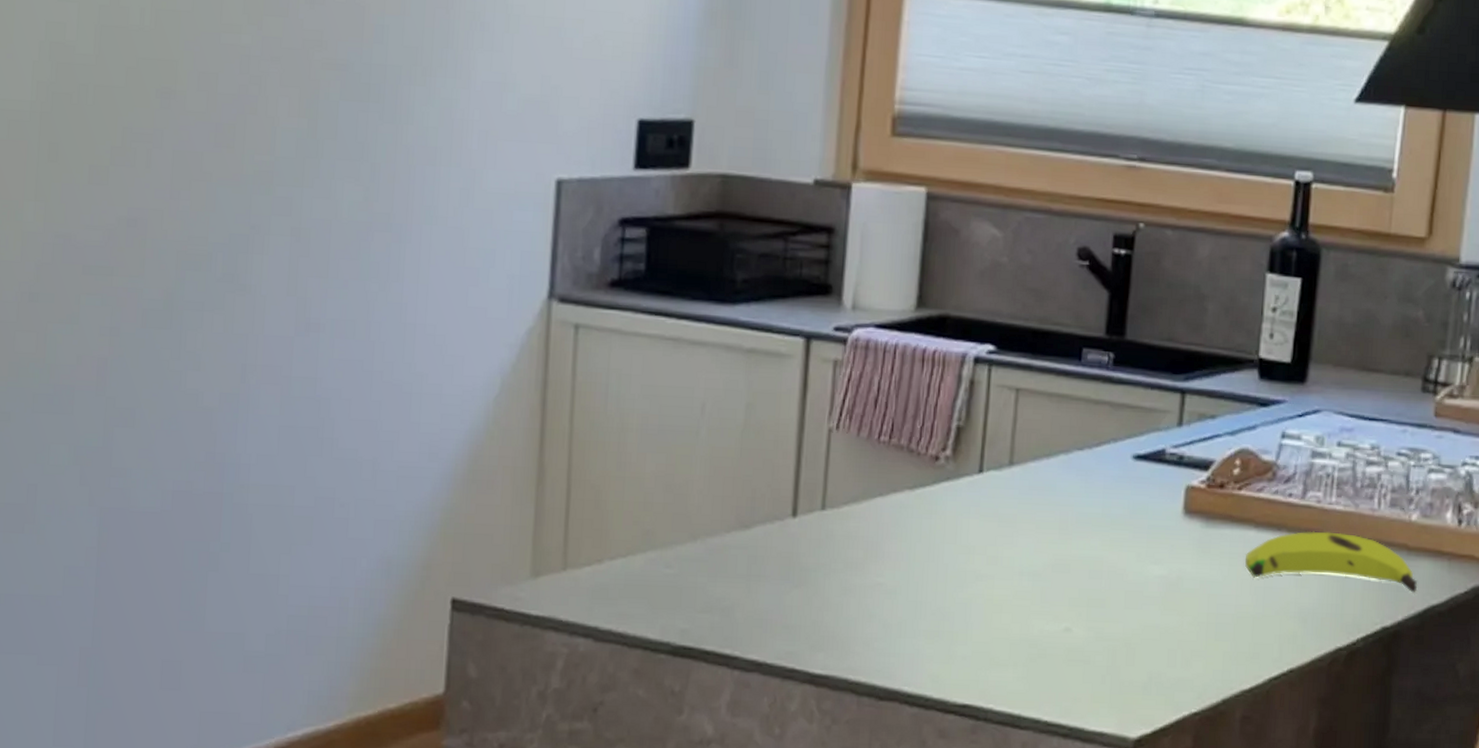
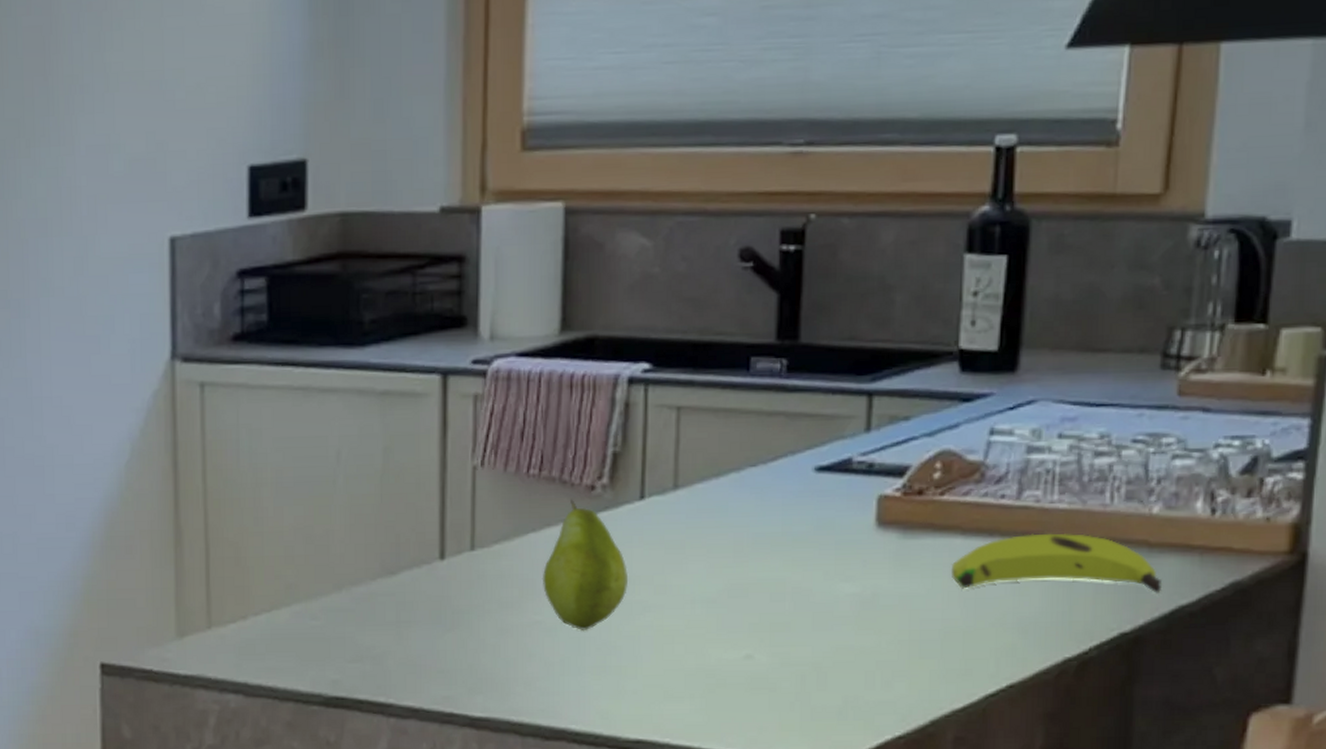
fruit: none [885,467,965,596] -> present [542,499,629,632]

